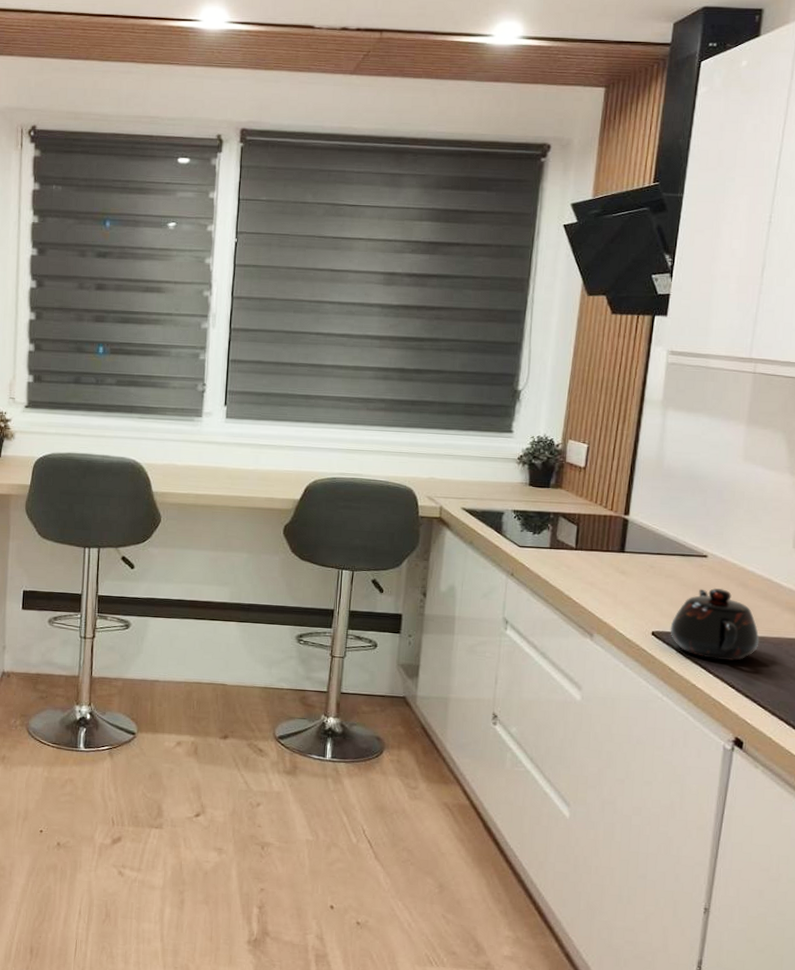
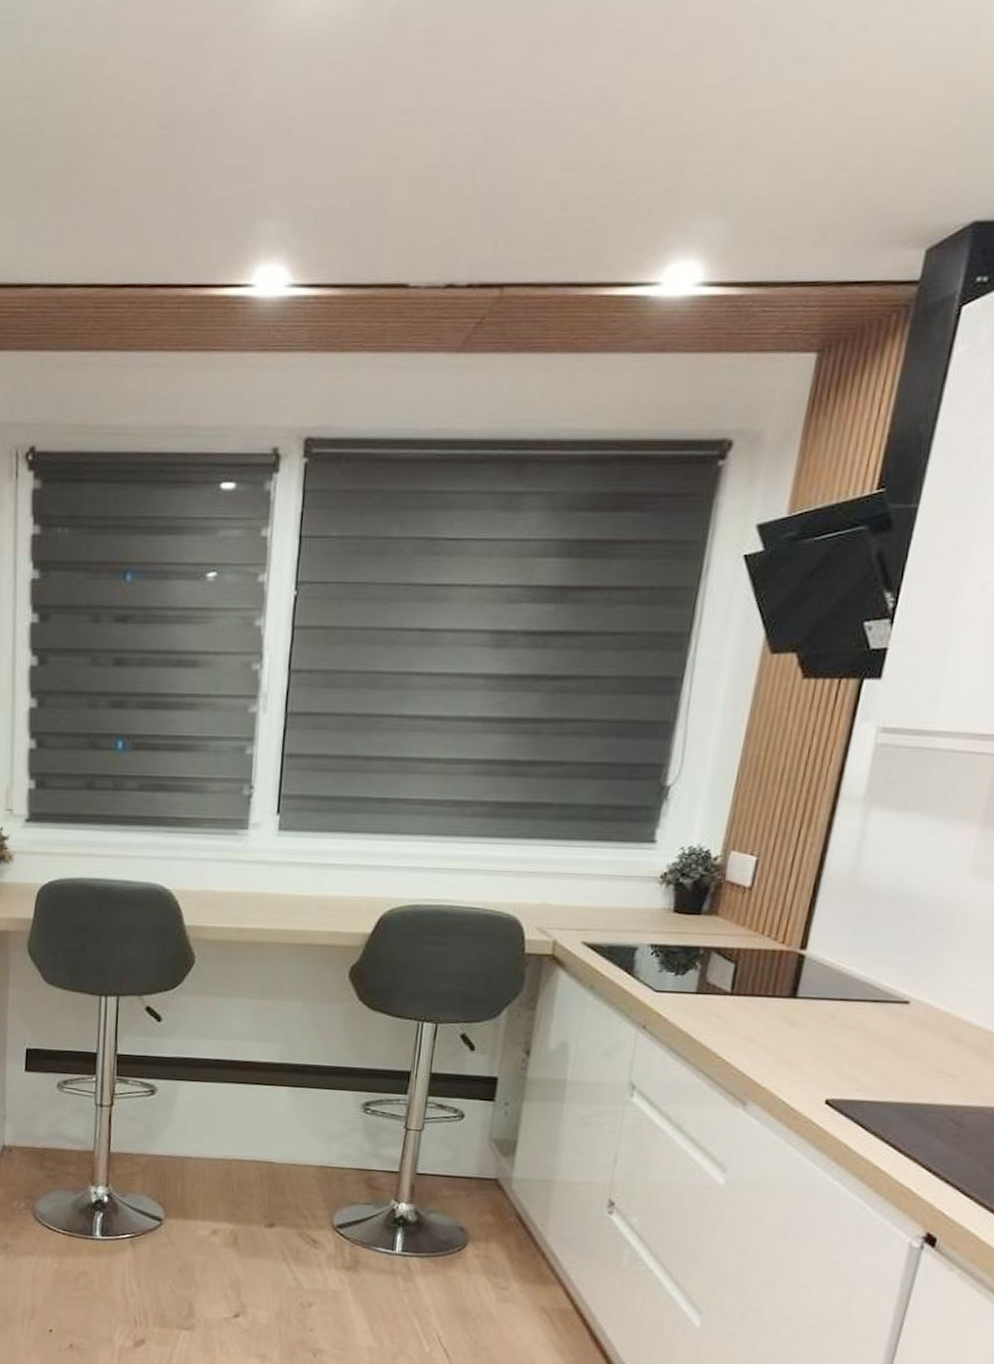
teapot: present [670,588,760,661] -> none [850,1044,972,1137]

